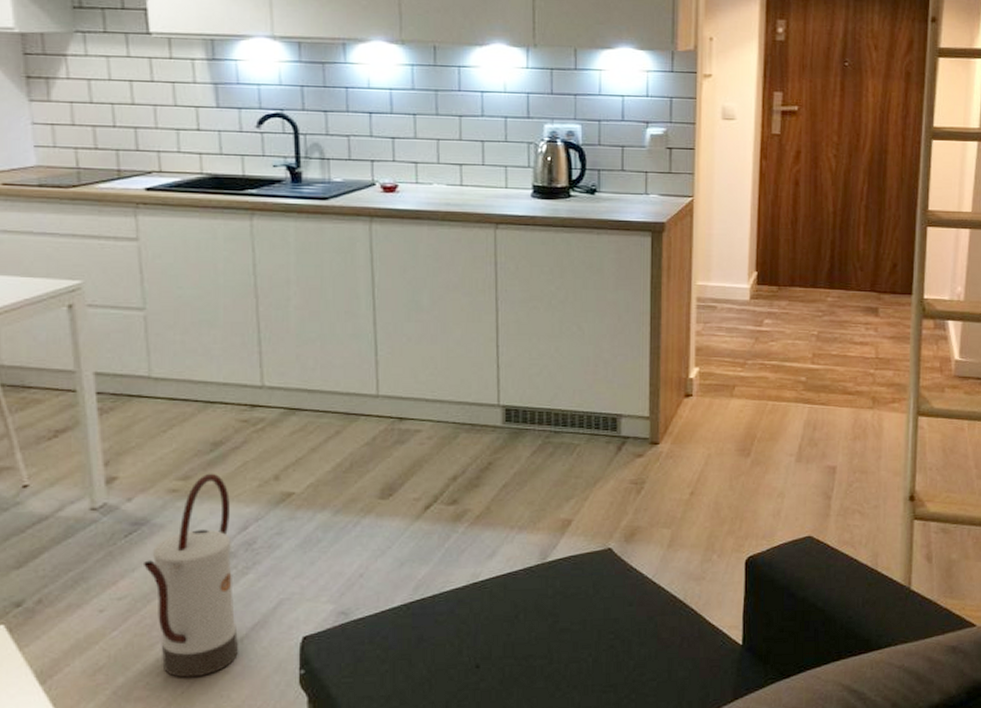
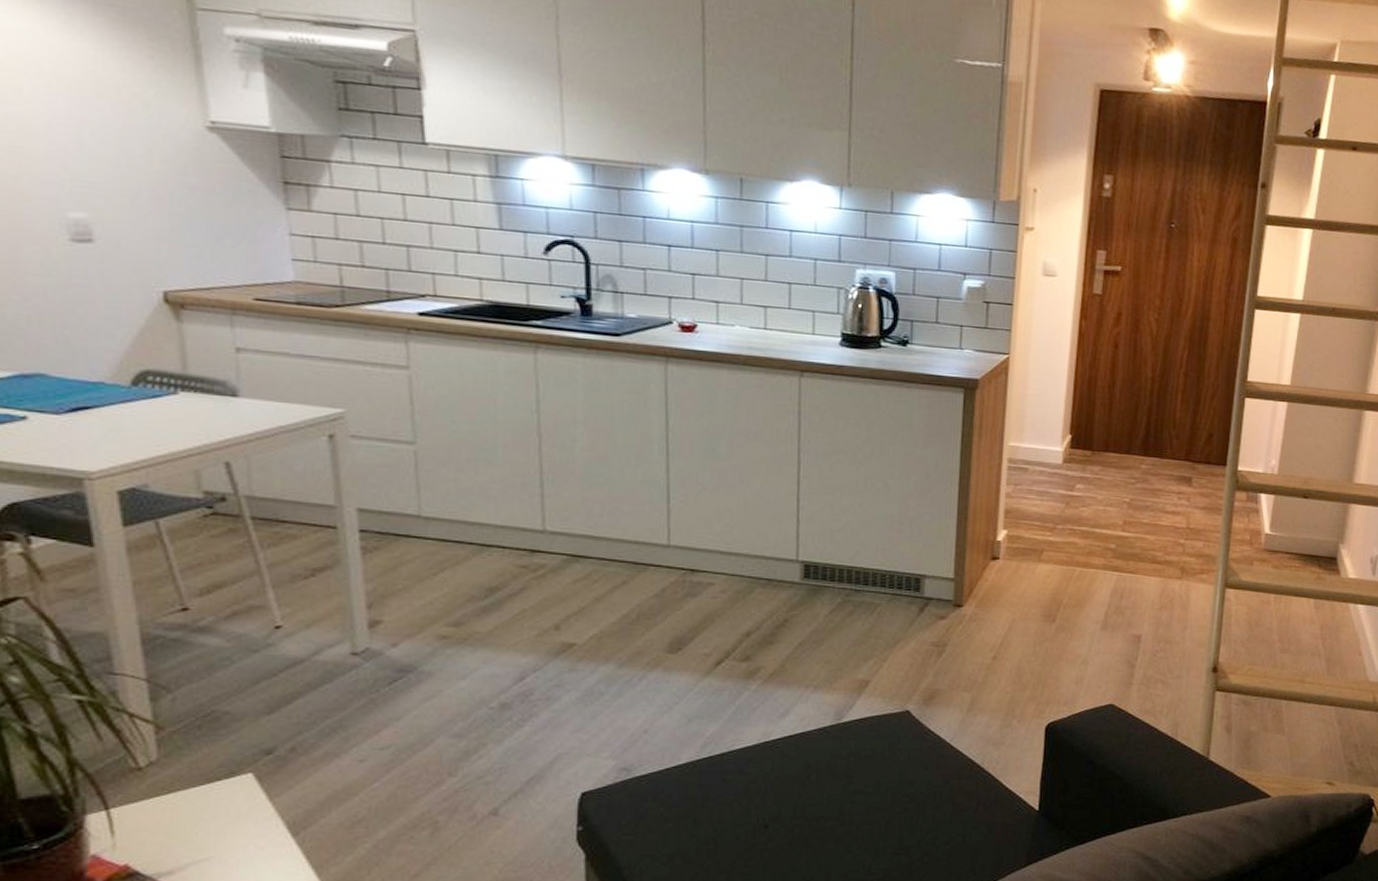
watering can: present [142,473,239,678] -> none [408,620,512,832]

